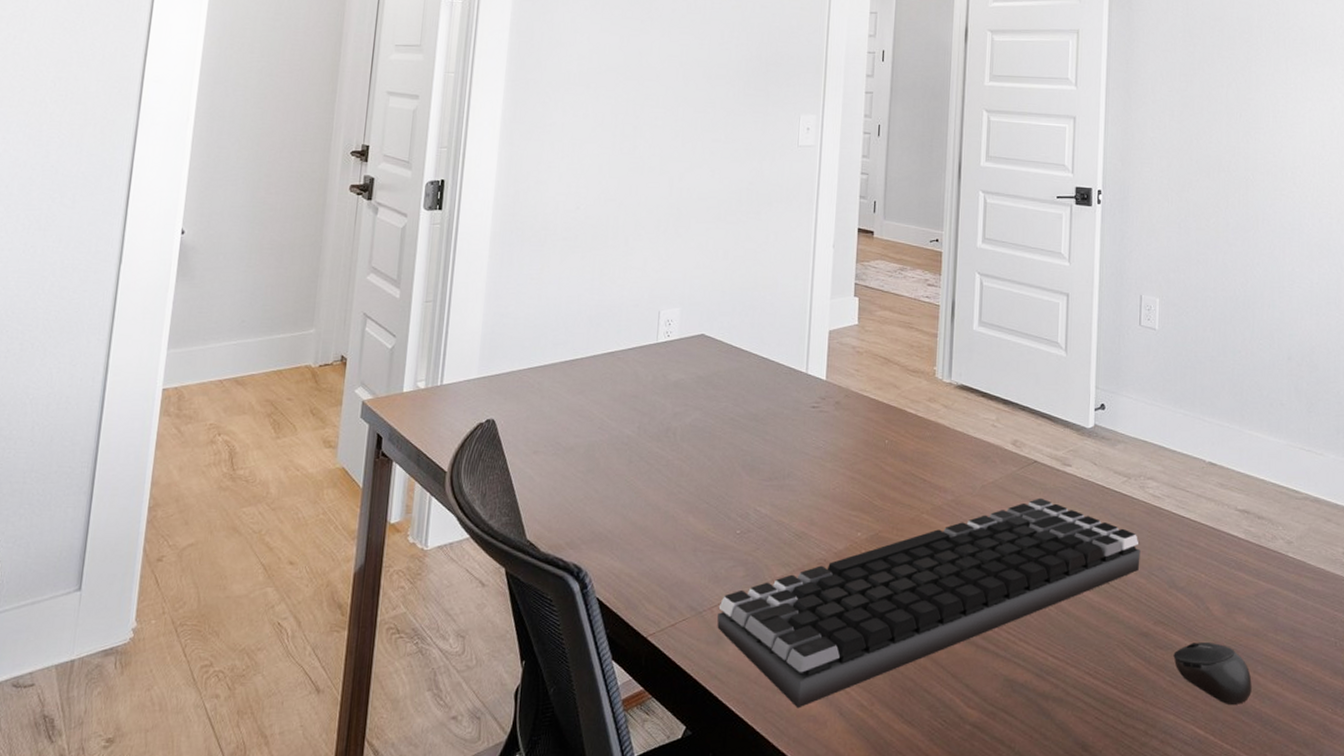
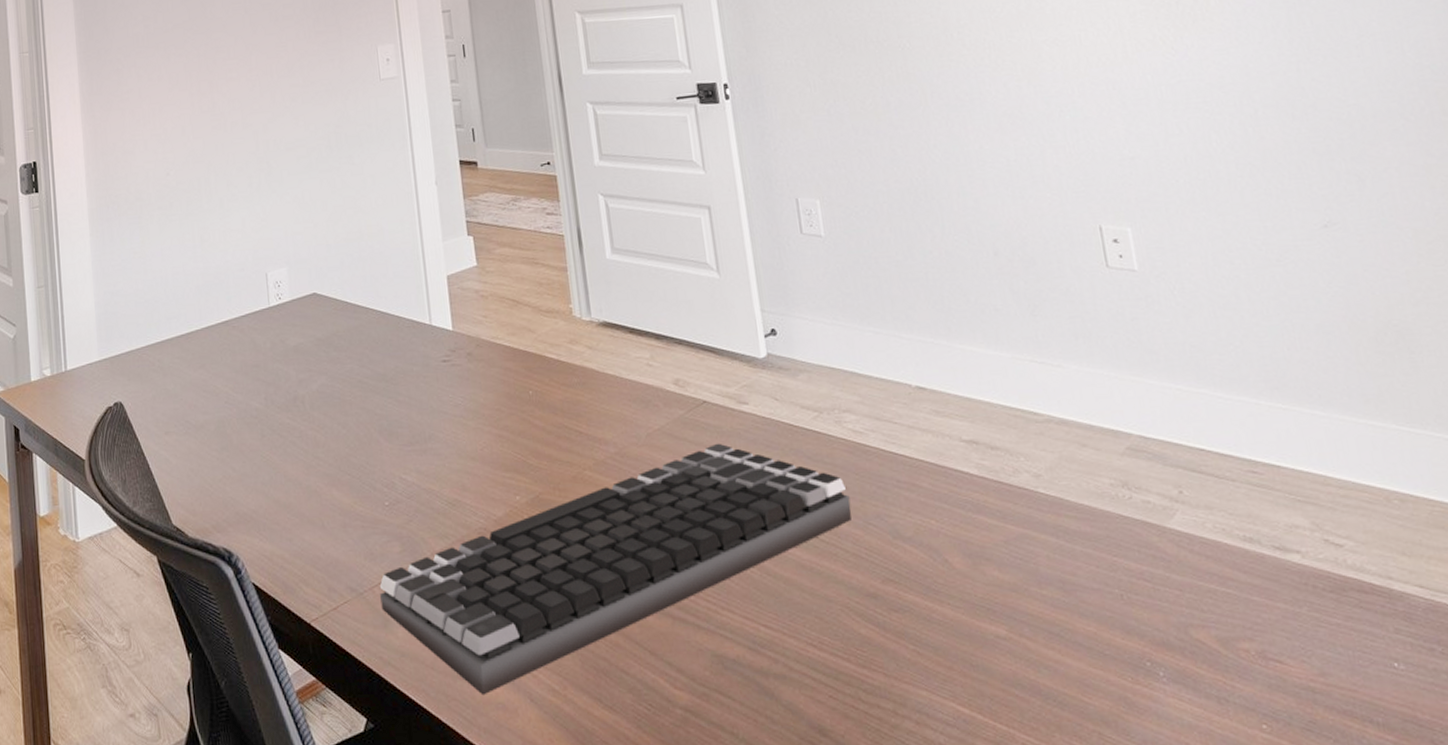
computer mouse: present [1173,641,1252,704] -> none [913,601,1022,676]

